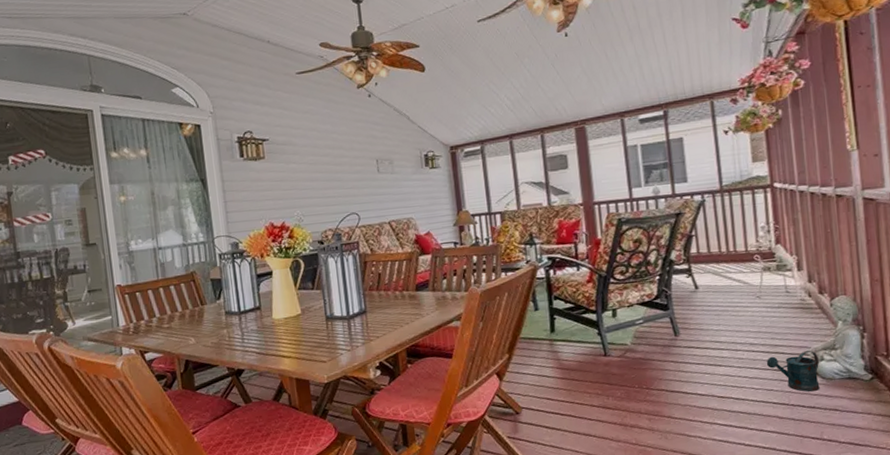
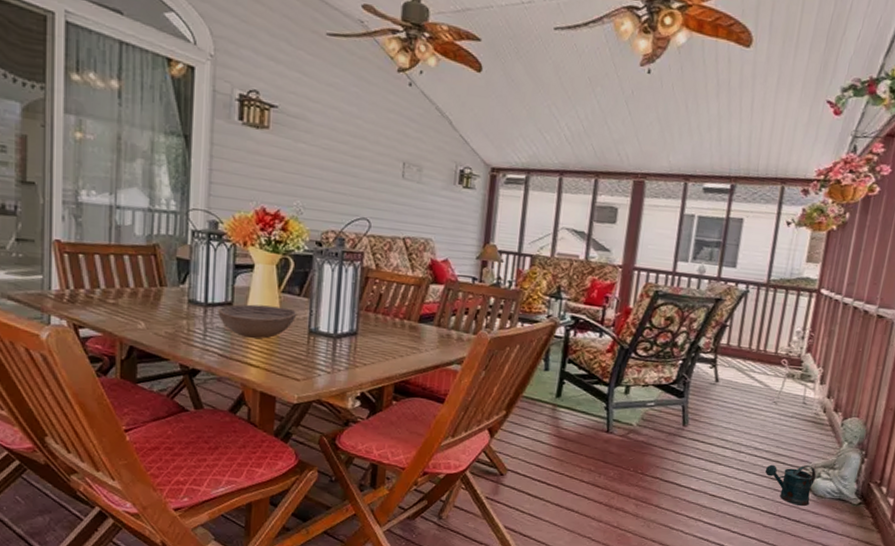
bowl: none [250,301,314,334] -> present [218,304,297,339]

